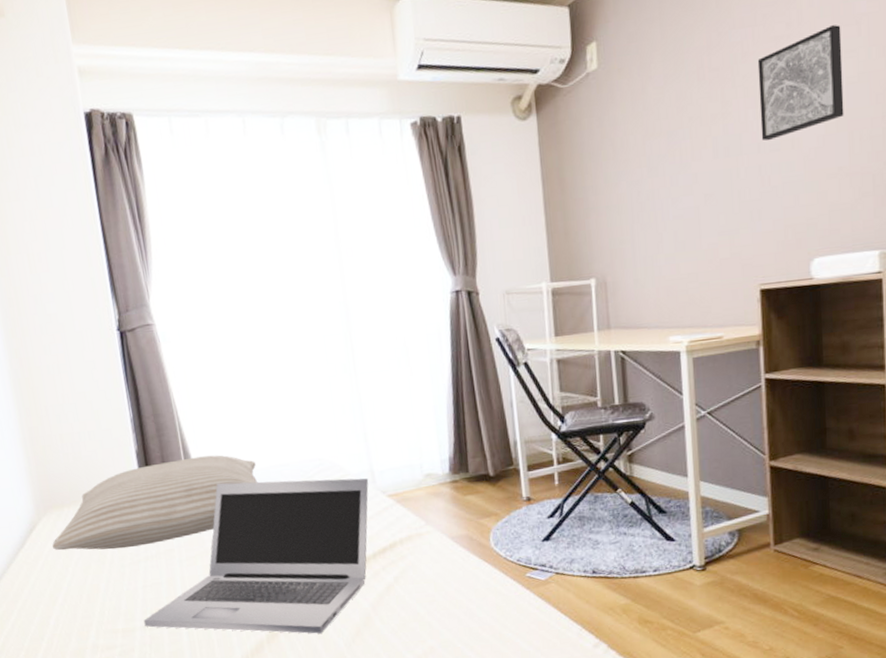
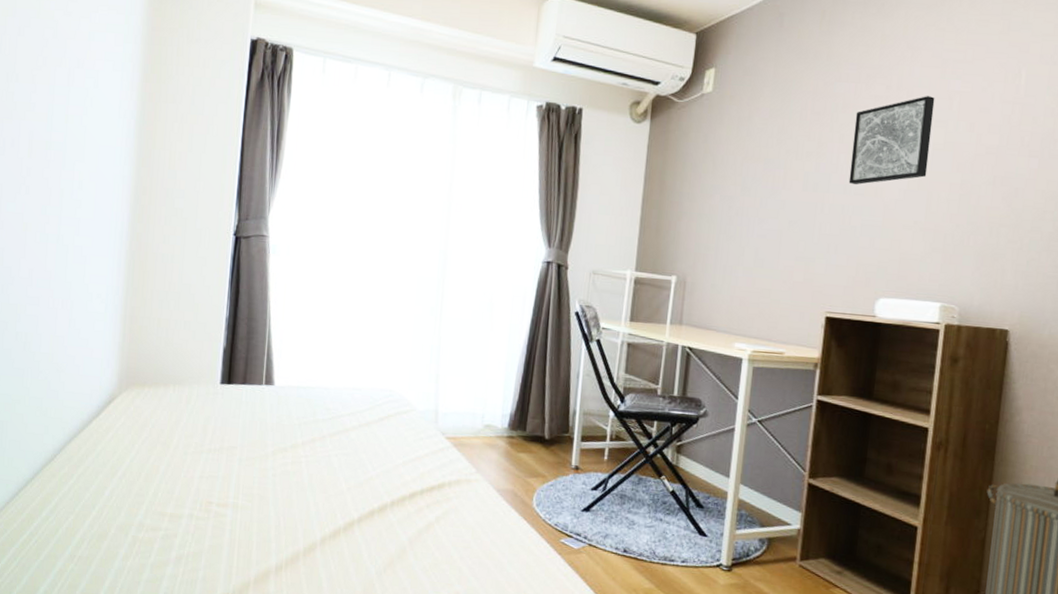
pillow: present [52,455,258,551] -> none [125,363,331,438]
laptop: present [143,478,369,634] -> none [192,393,432,557]

